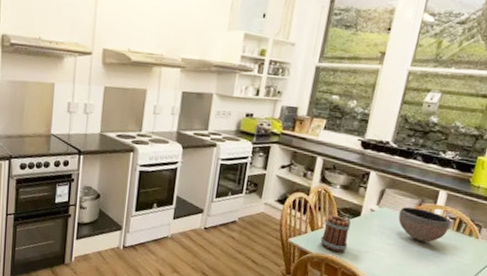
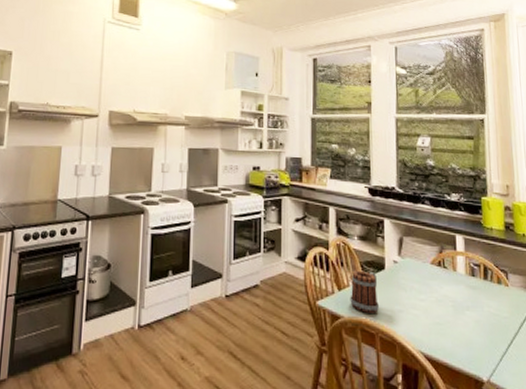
bowl: present [398,207,450,243] -> none [423,256,476,295]

